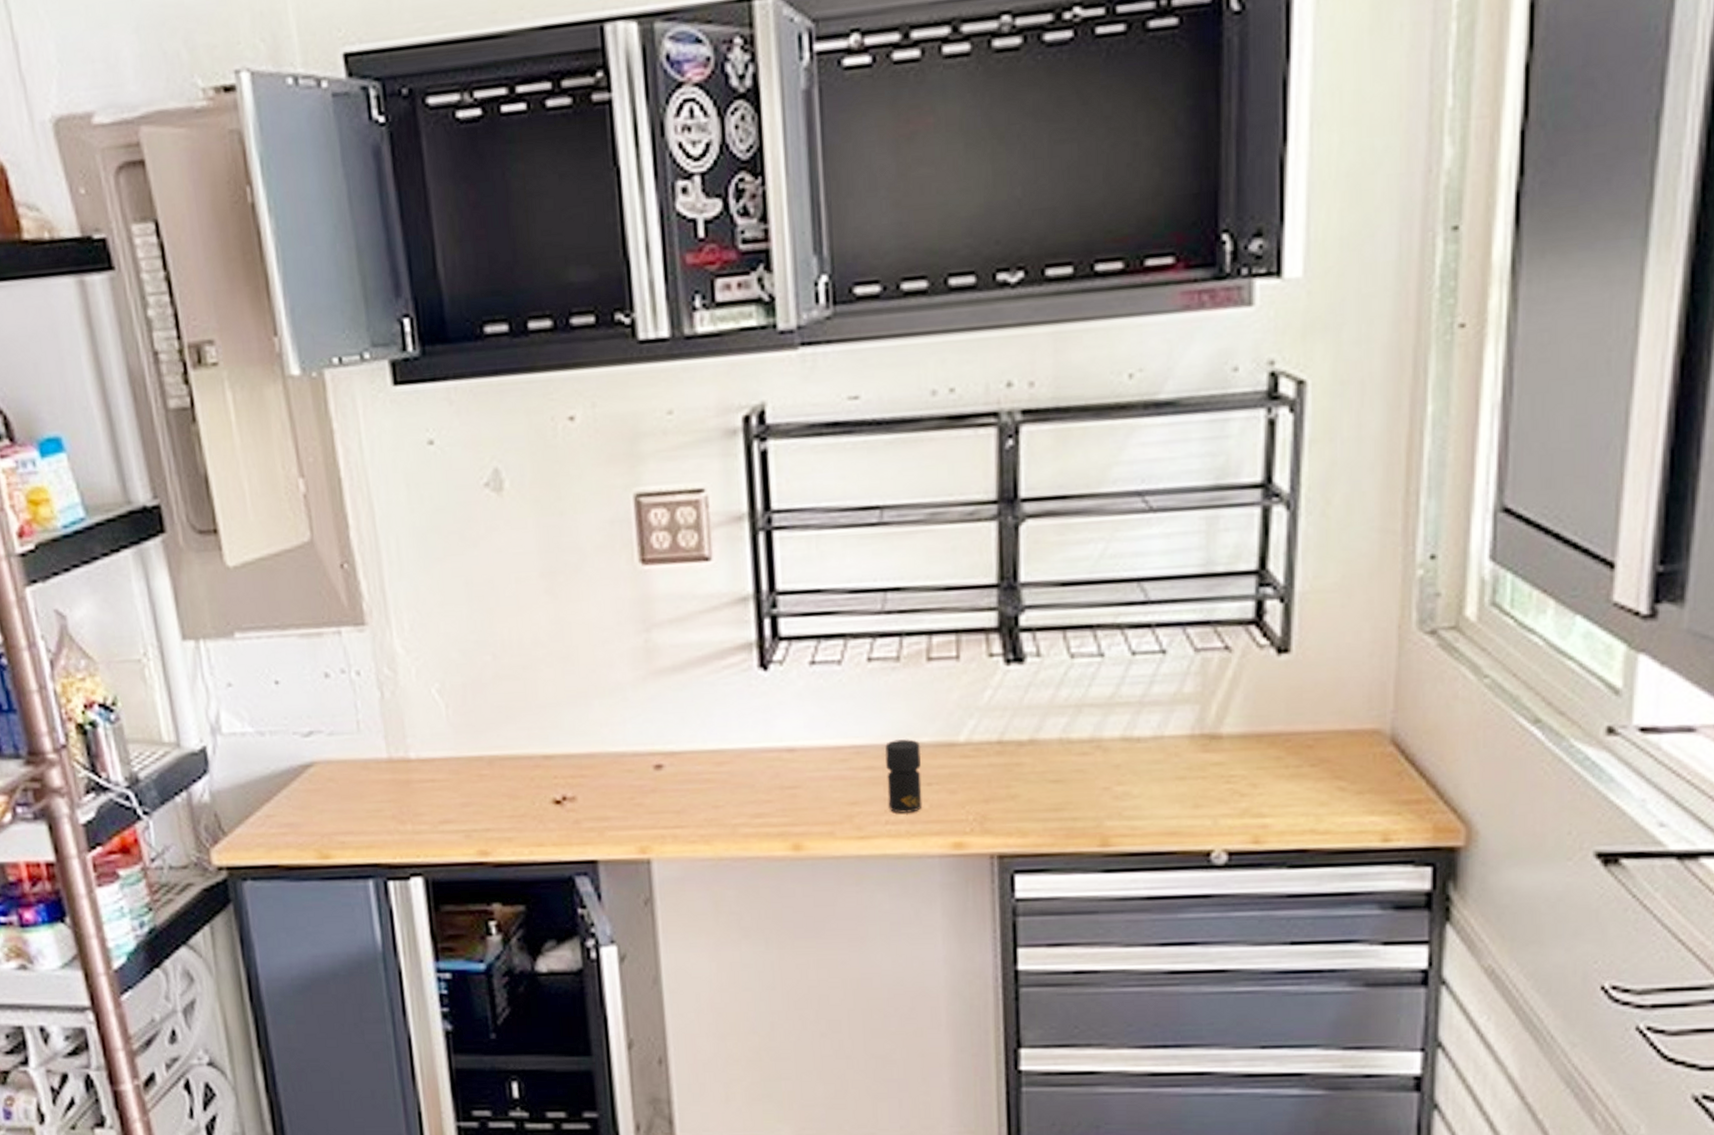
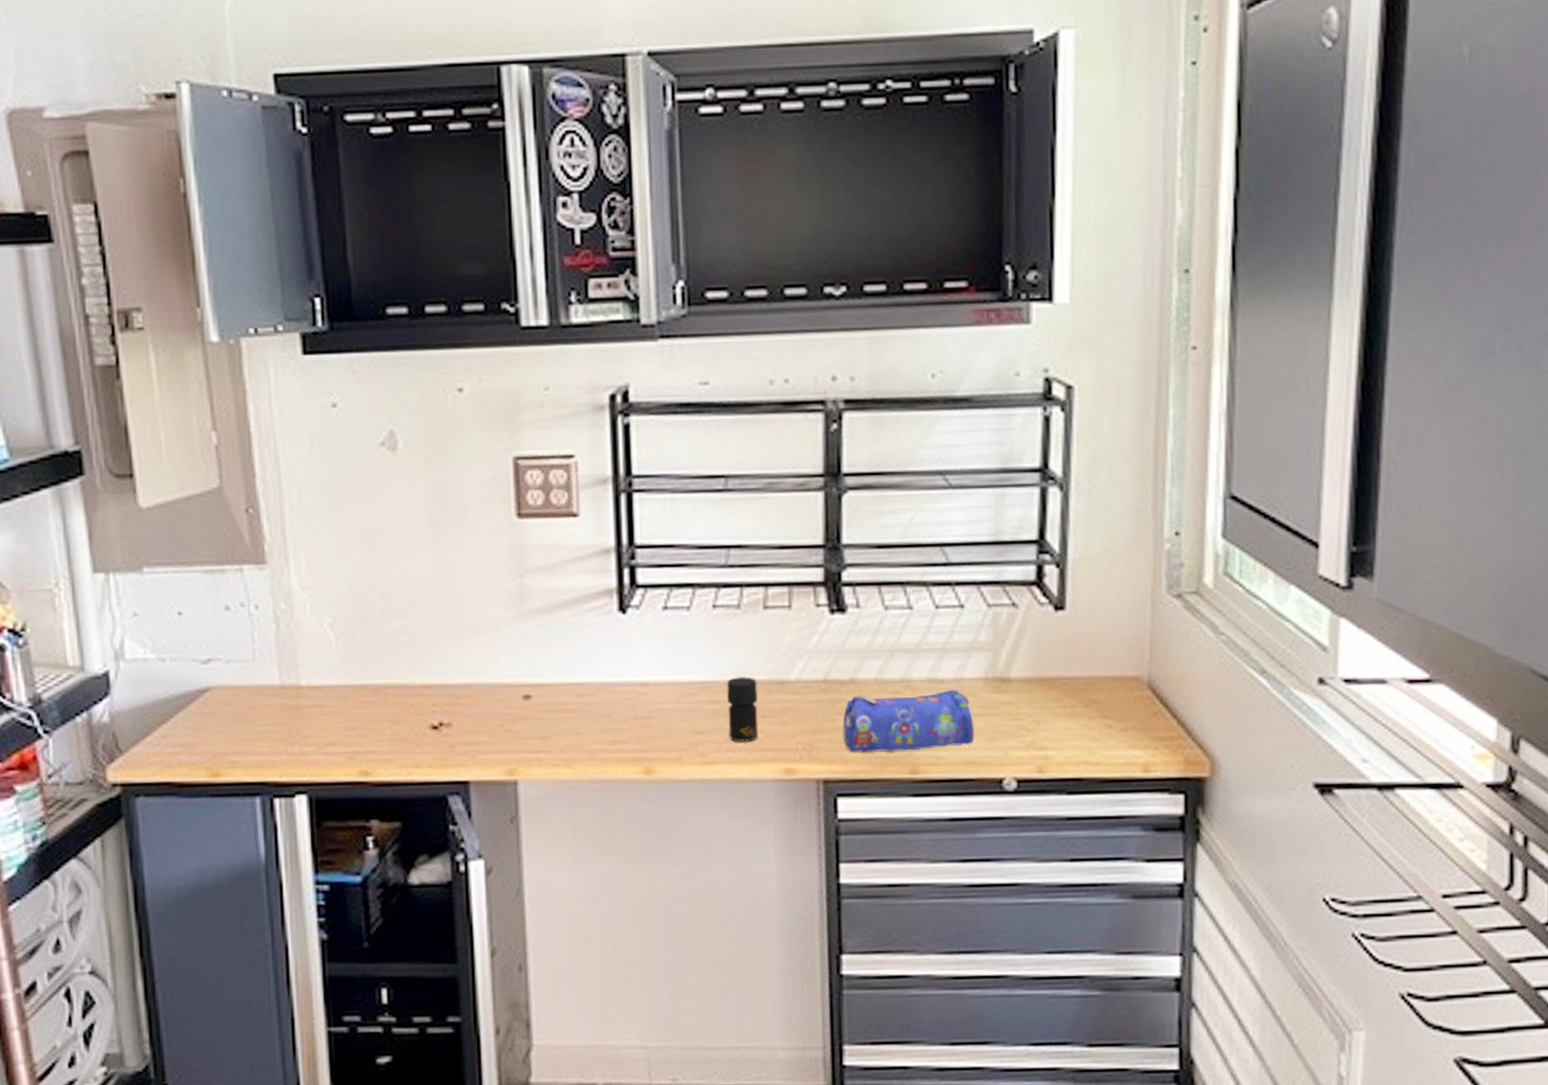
pencil case: none [1020,749,1178,824] -> present [843,690,975,753]

